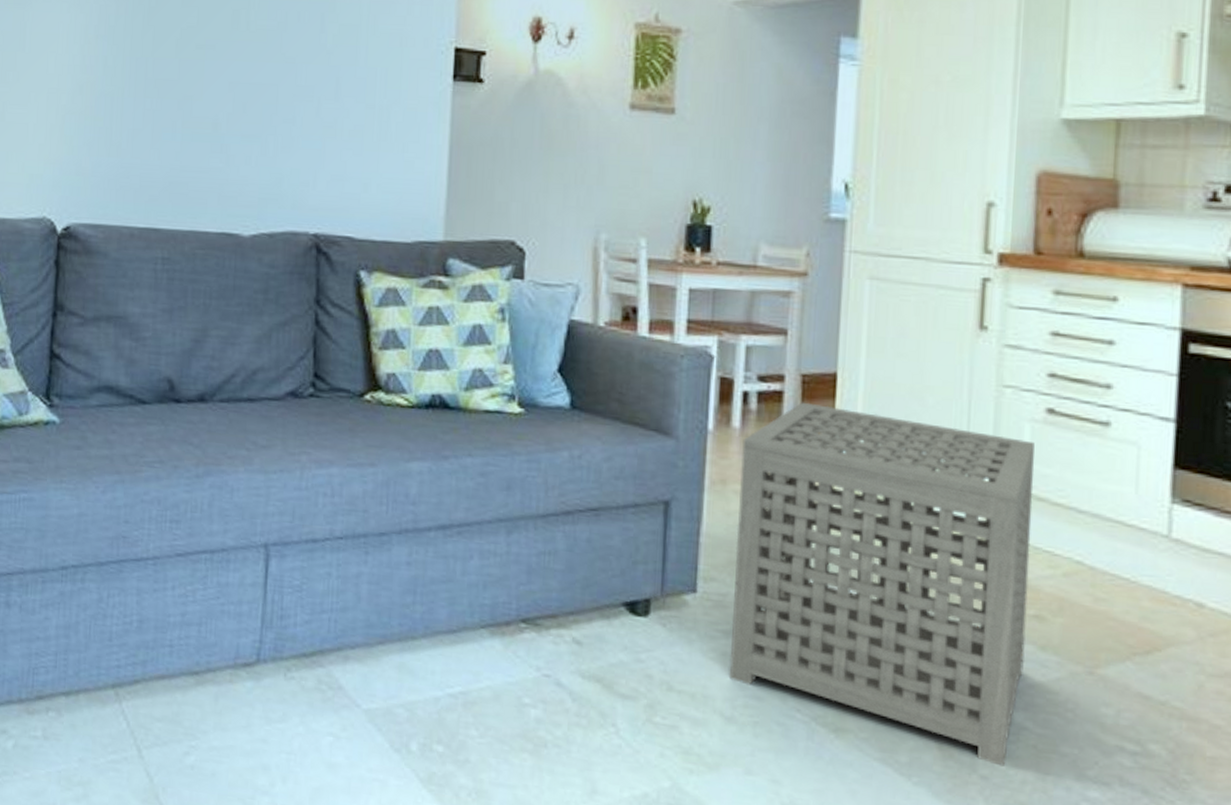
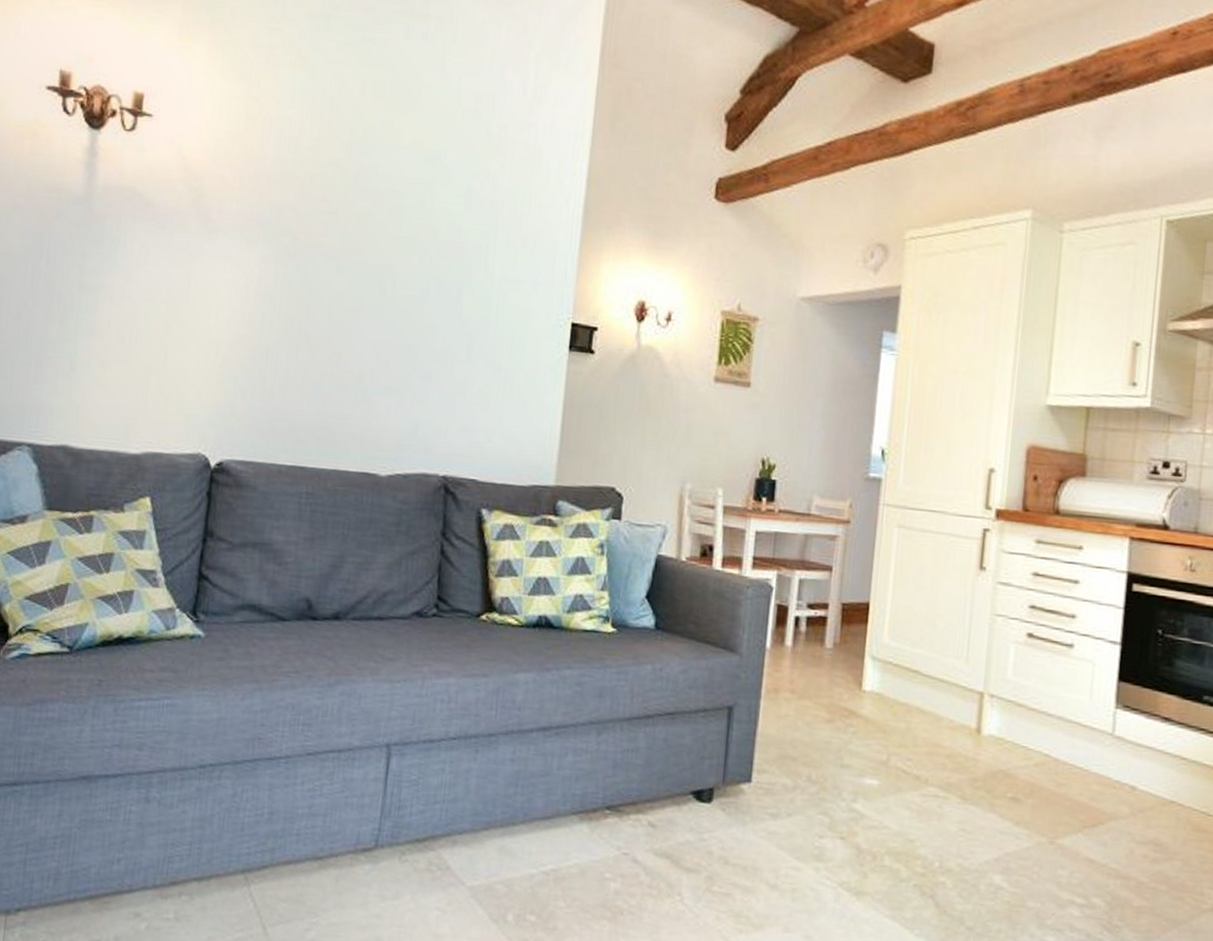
side table: present [730,402,1035,766] -> none [775,626,1017,919]

